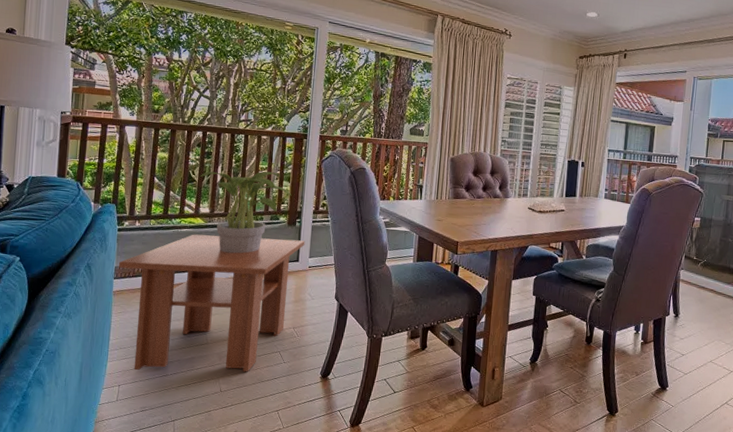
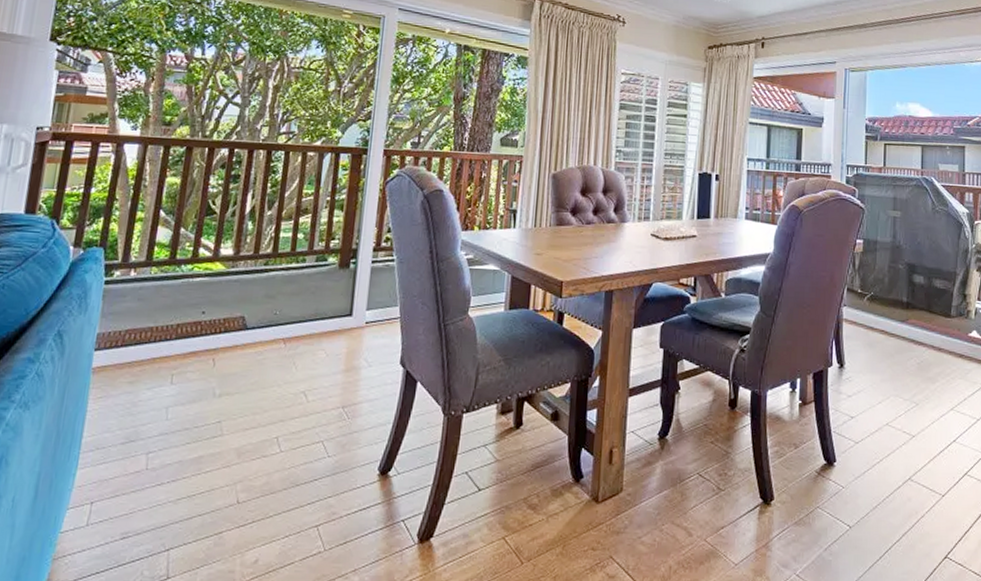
coffee table: present [118,234,305,372] -> none [102,284,362,480]
potted plant: present [199,171,292,254] -> none [222,197,346,309]

